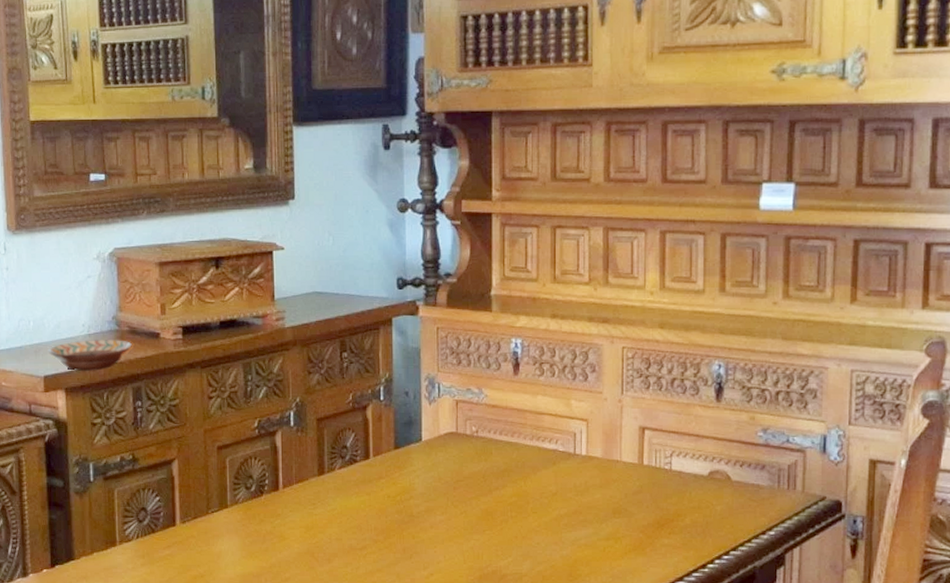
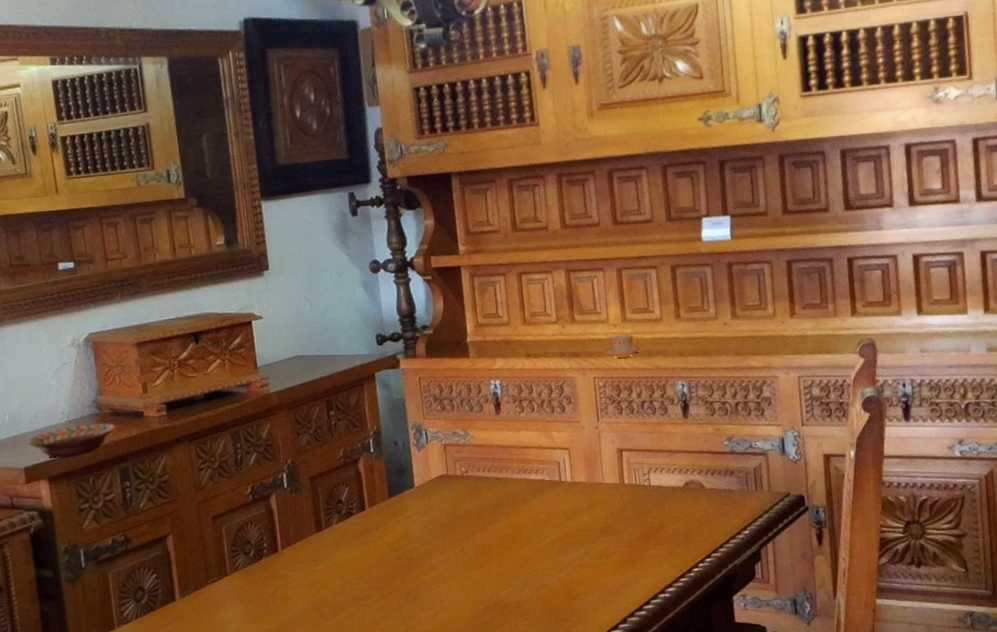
teacup: none [636,303,679,328] -> present [604,334,642,358]

